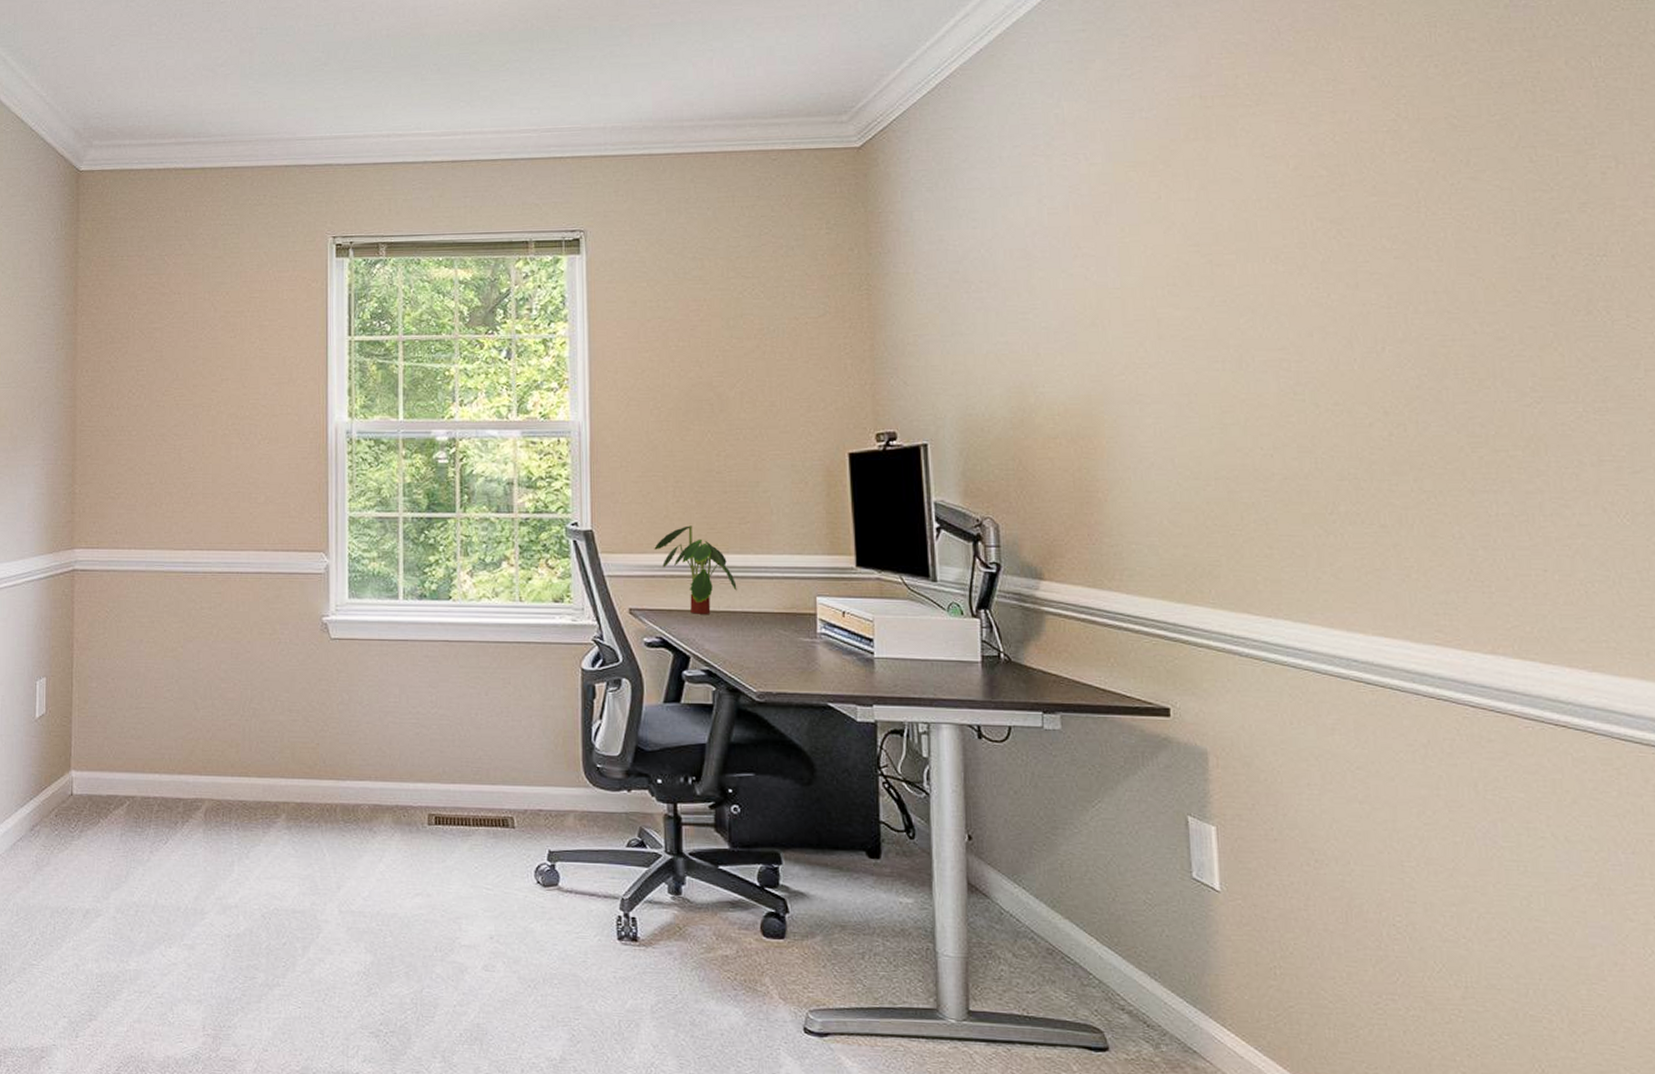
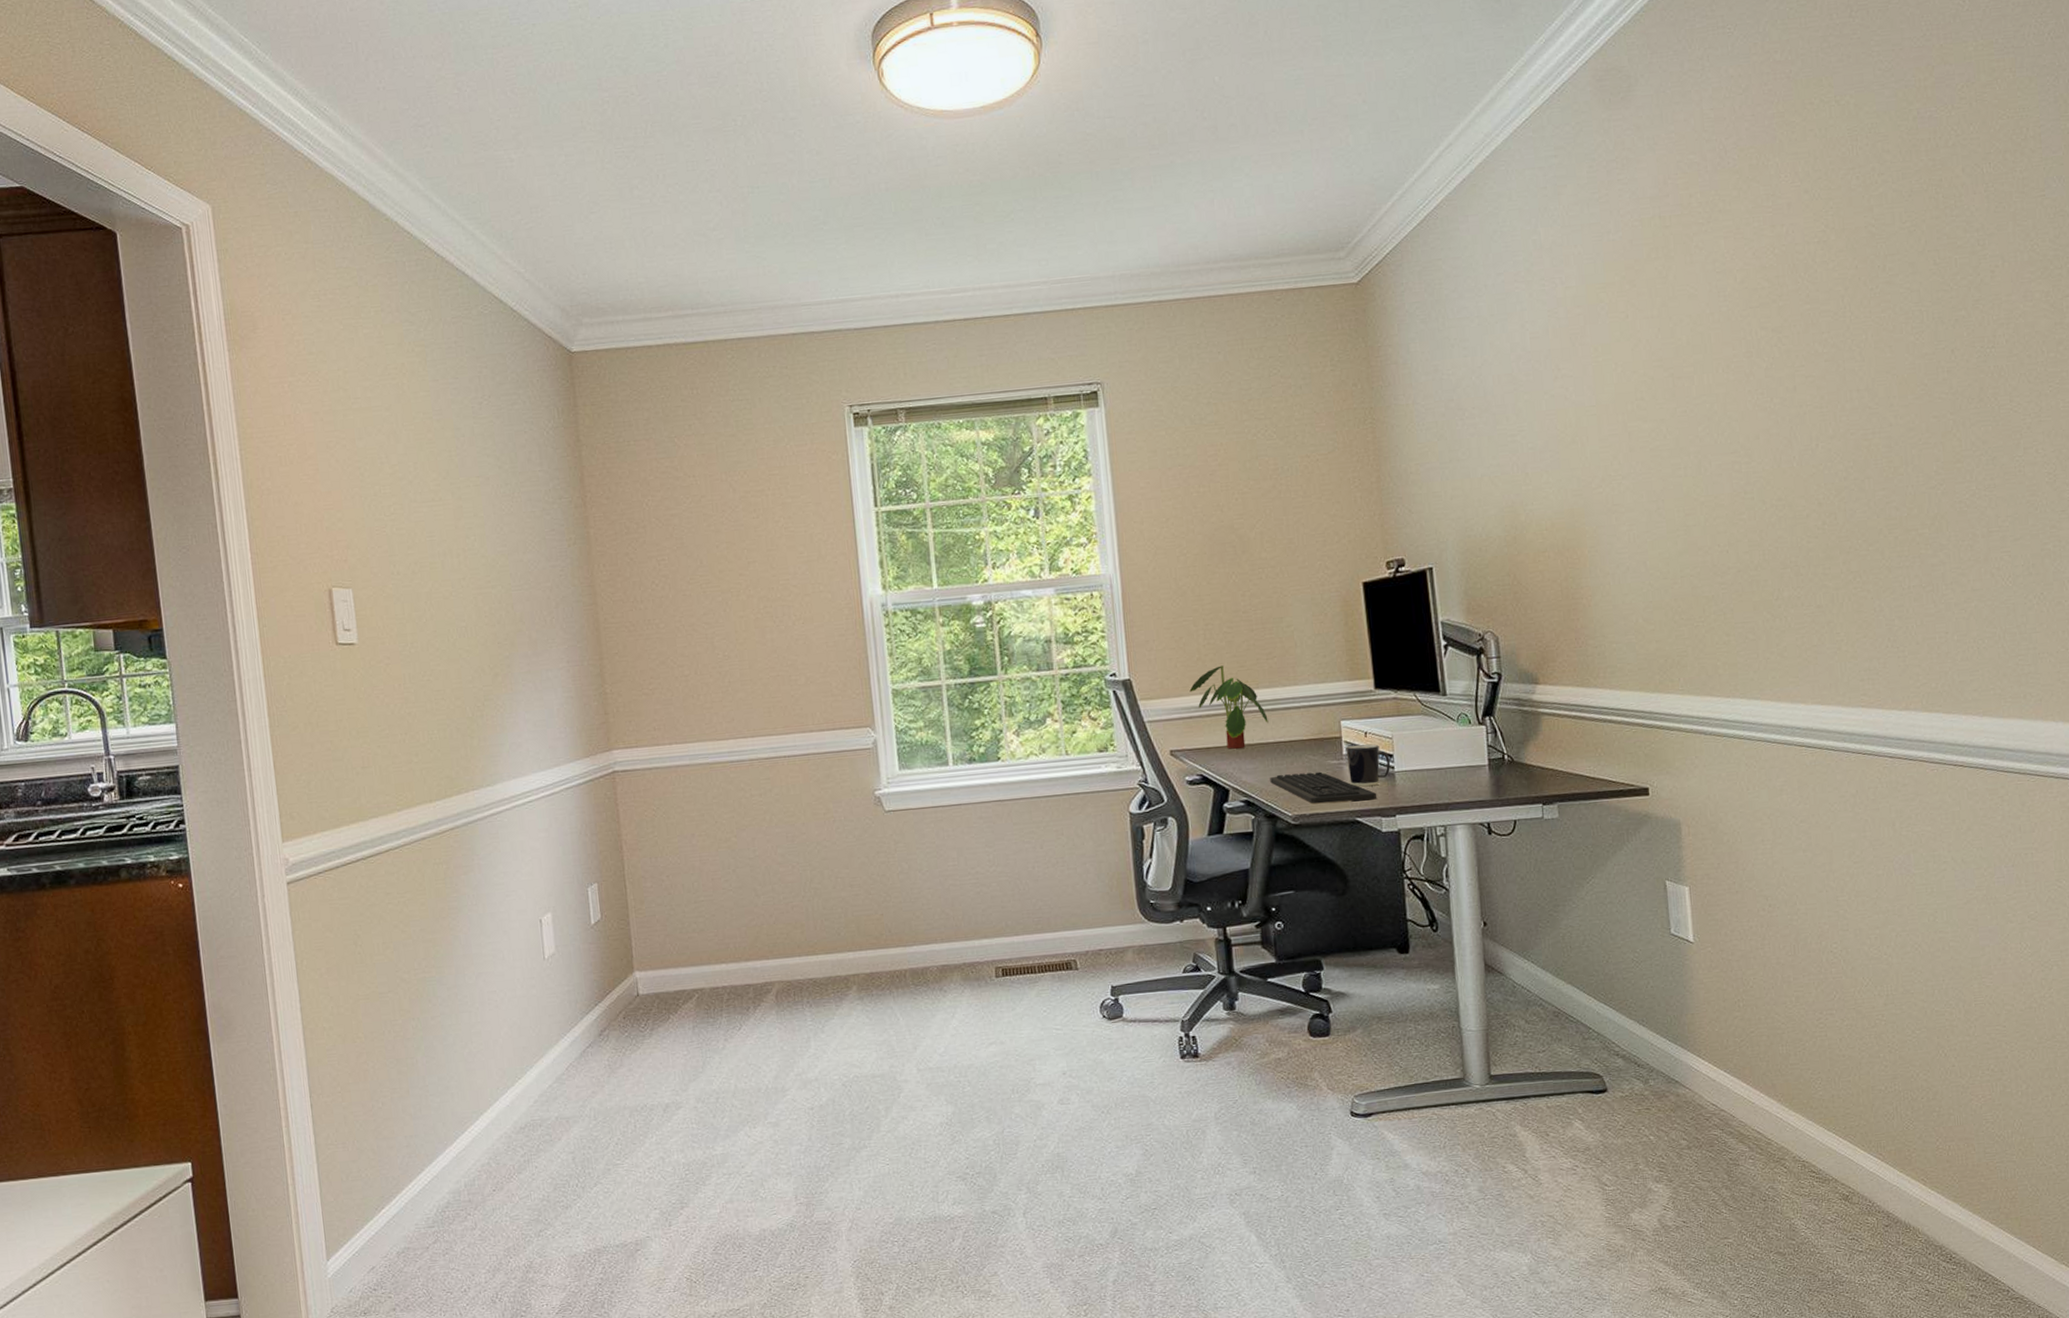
computer keyboard: none [735,646,853,685] -> present [1270,771,1378,804]
mug: none [820,624,870,671] -> present [1345,744,1391,787]

